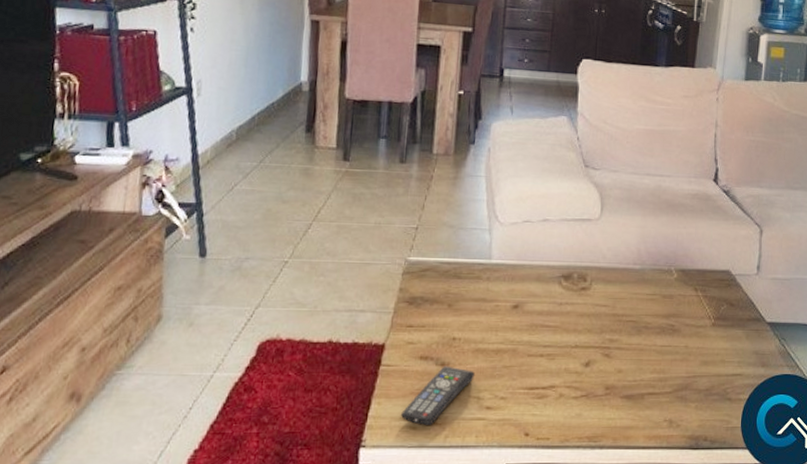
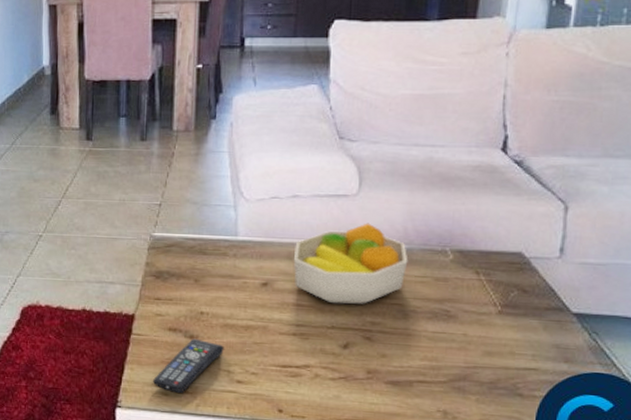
fruit bowl: none [542,245,641,324] -> present [293,223,408,305]

